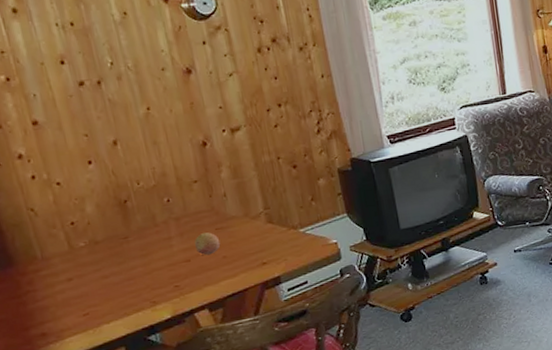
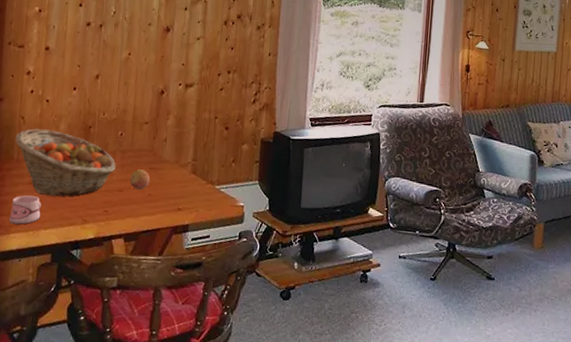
fruit basket: none [30,215,174,288] -> present [15,128,116,196]
mug: none [53,291,97,328] -> present [9,195,41,225]

